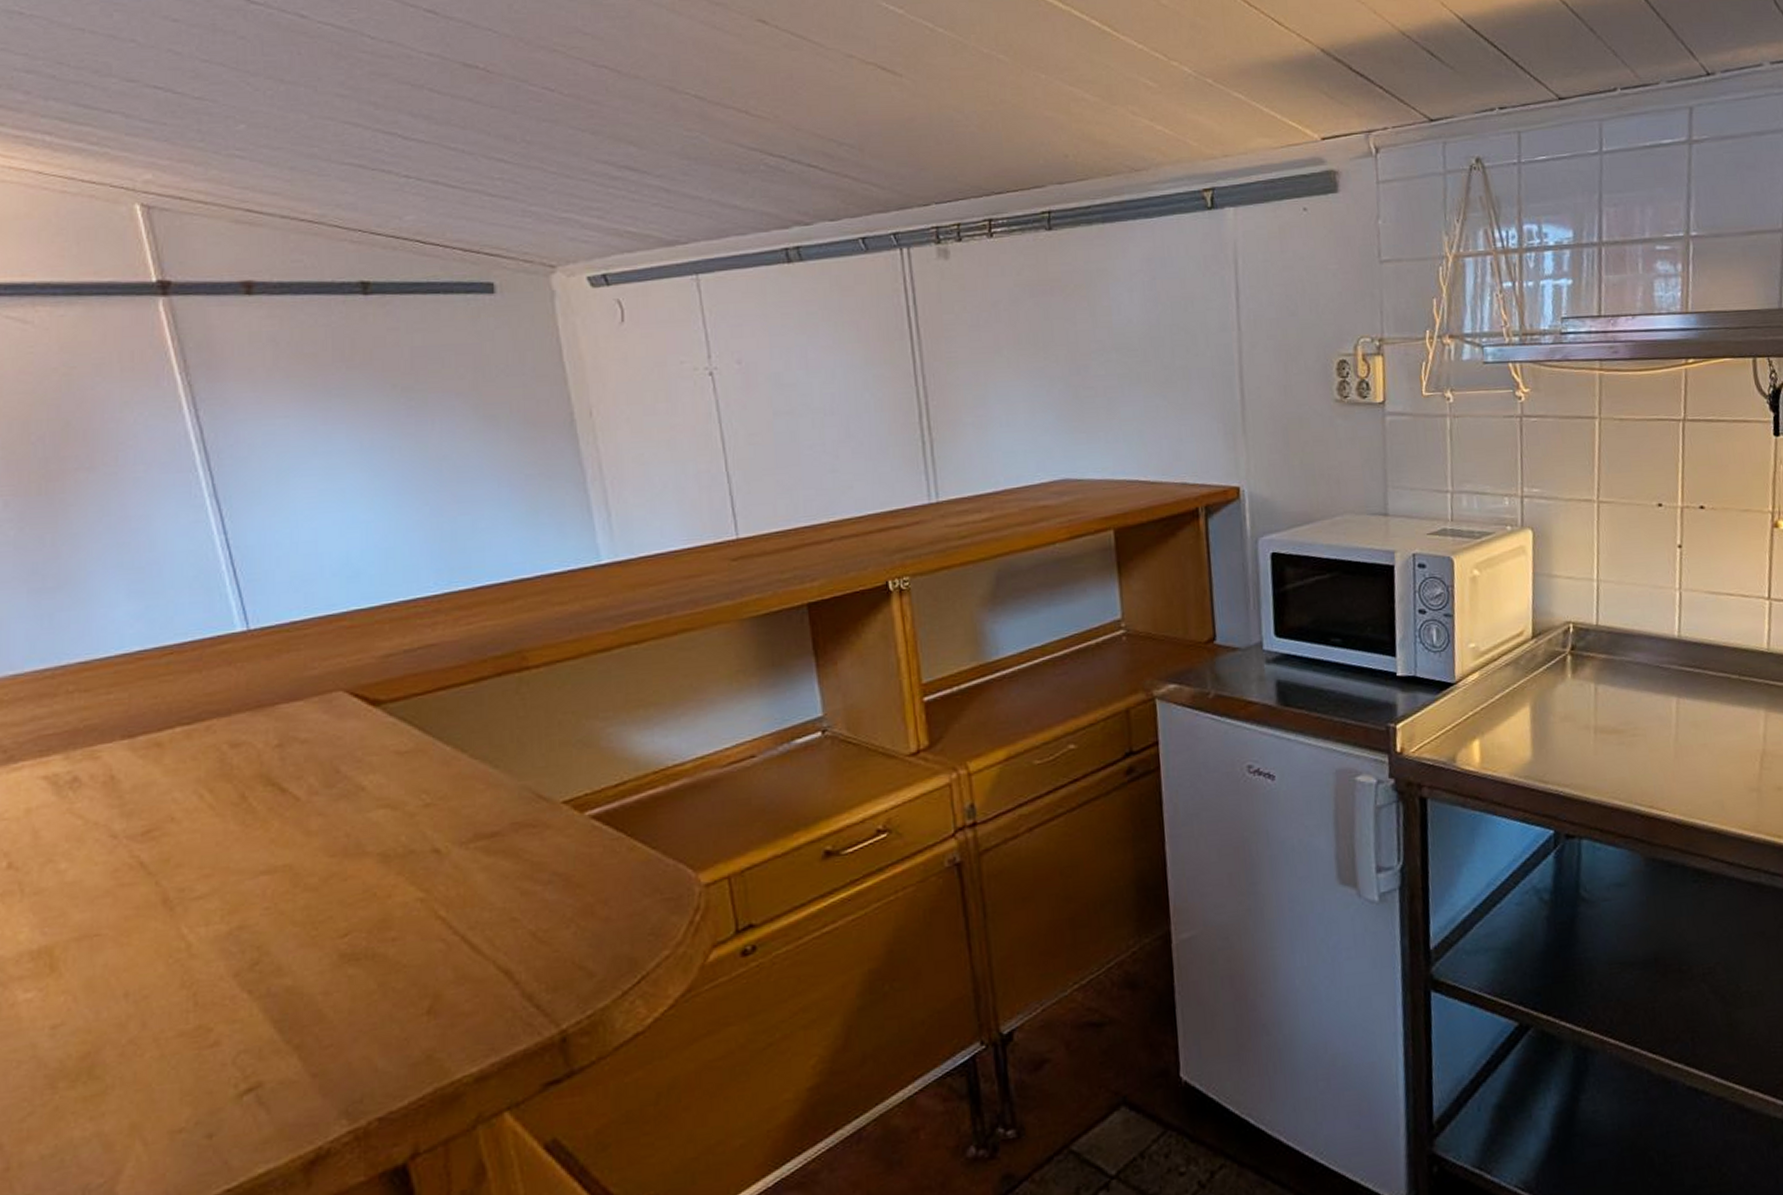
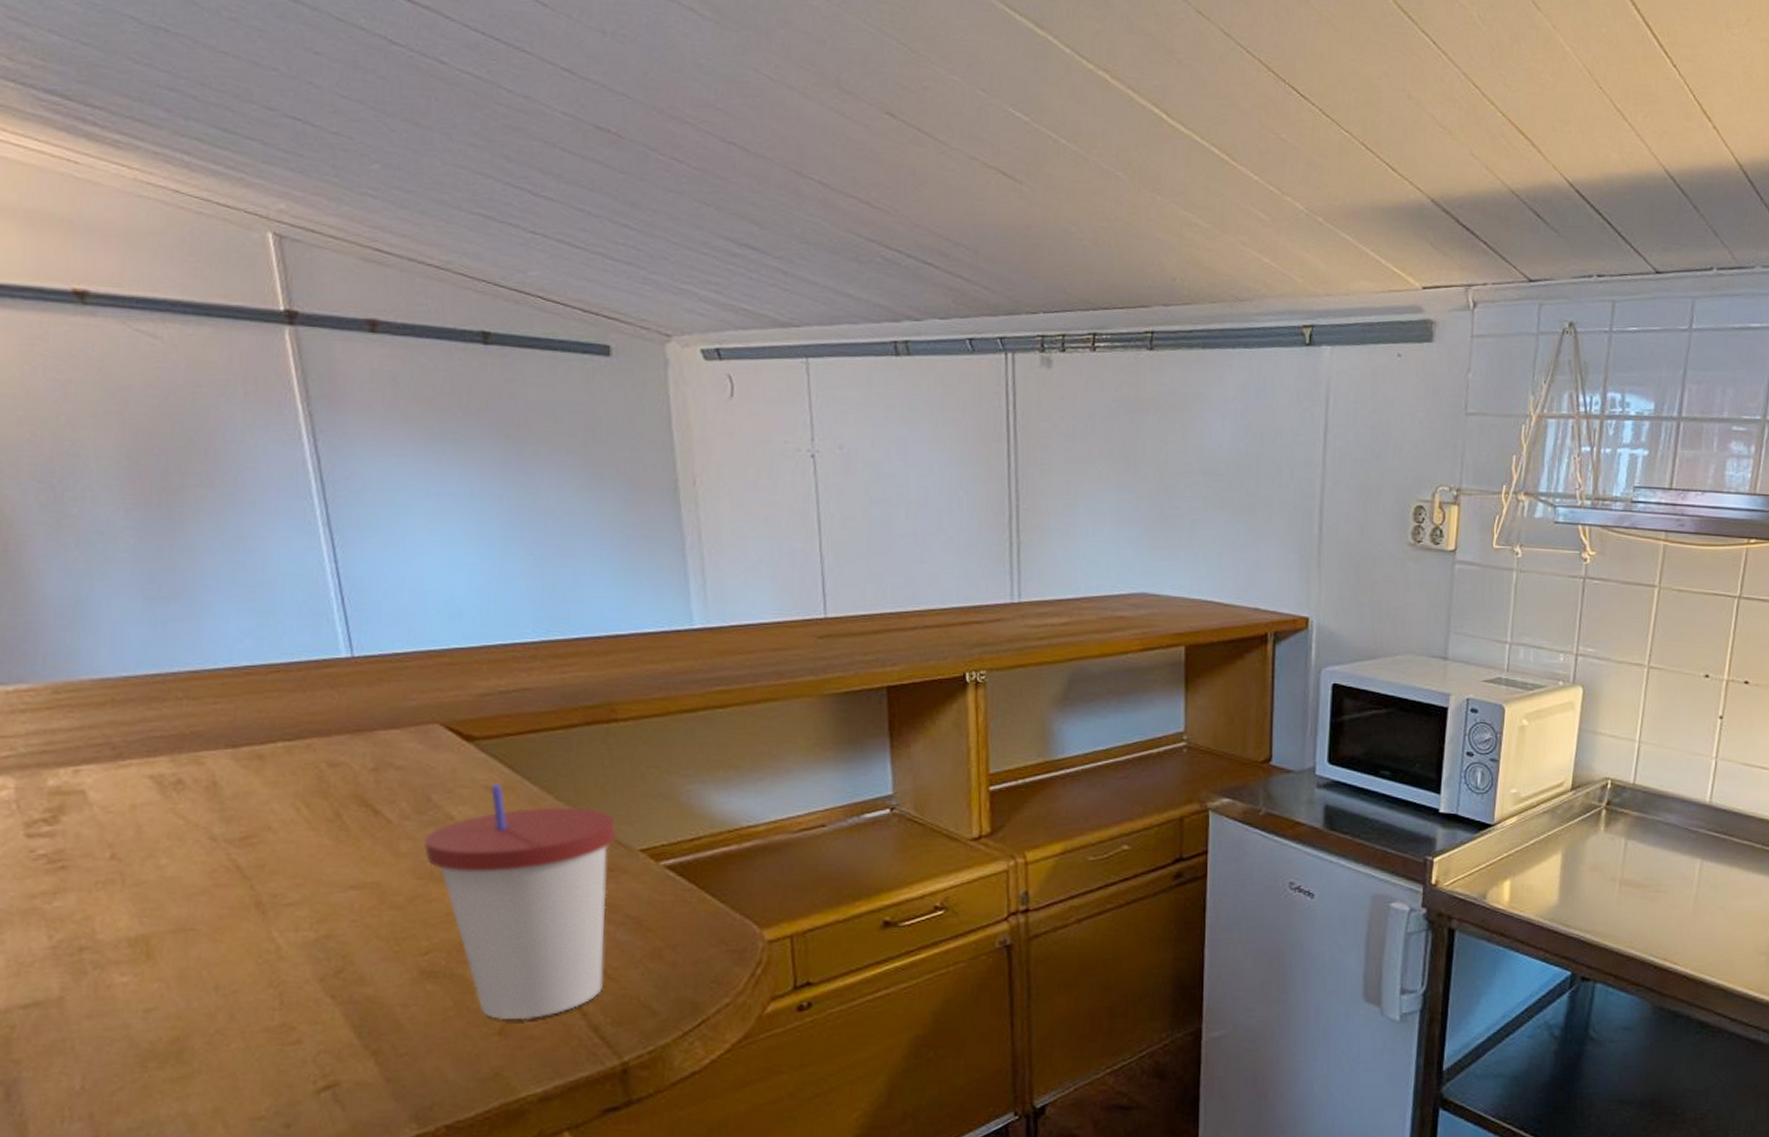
cup: none [336,748,537,998] -> present [425,785,617,1019]

